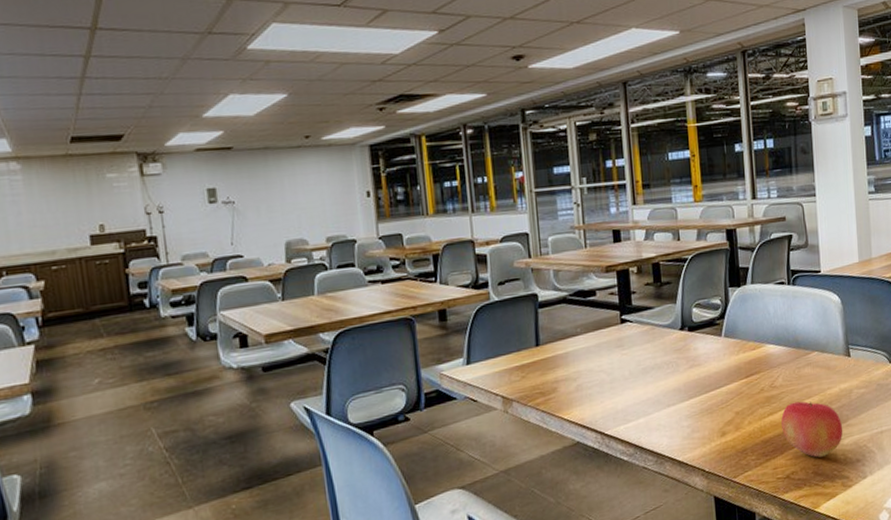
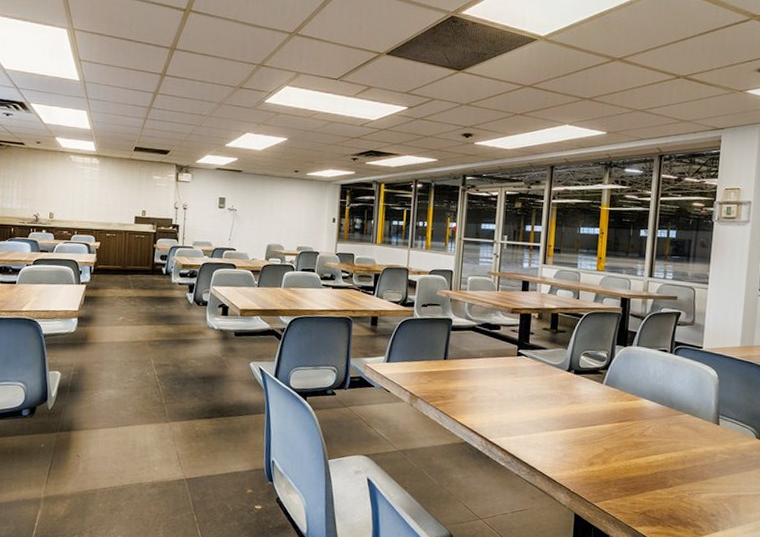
apple: present [781,401,843,458] -> none [645,452,703,504]

